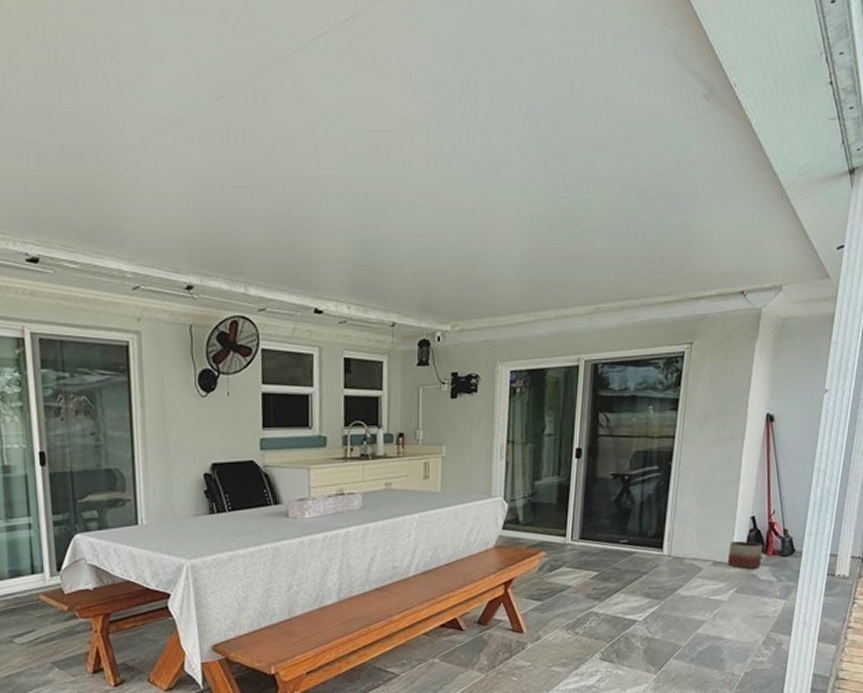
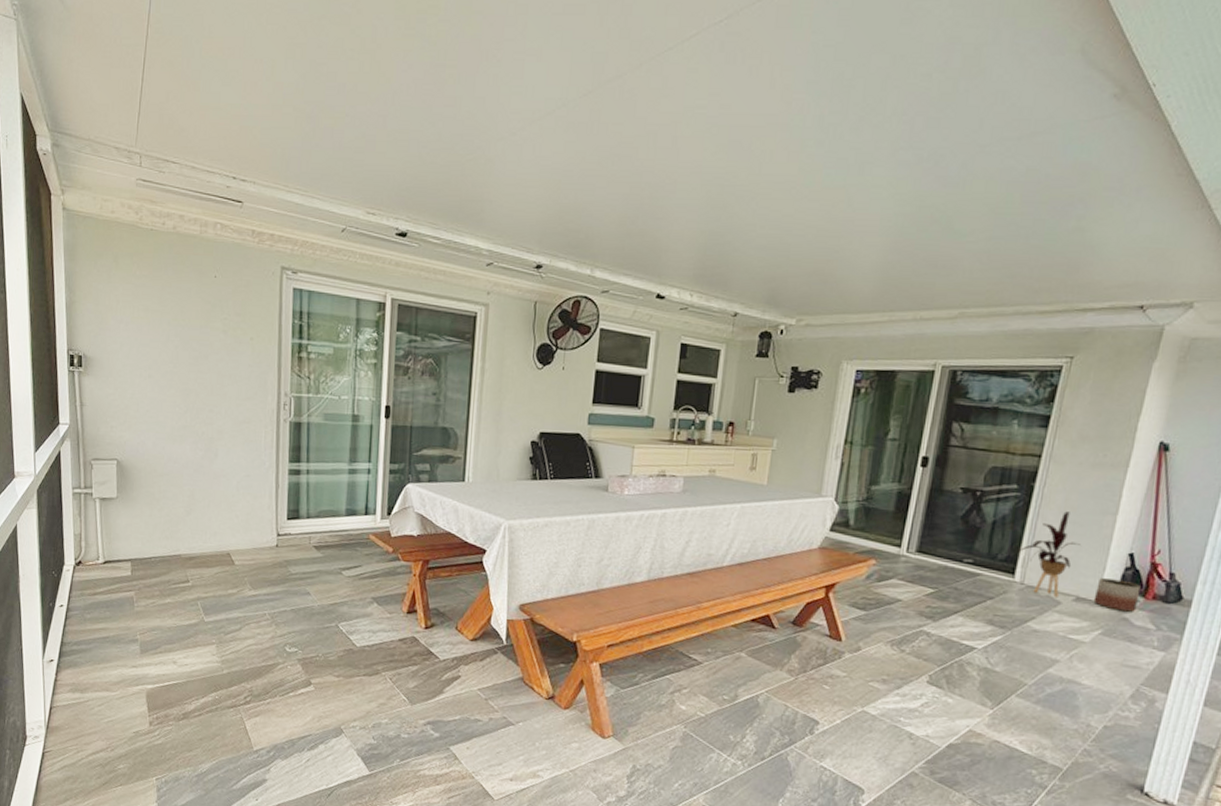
house plant: none [663,485,713,565] -> present [1017,511,1081,598]

